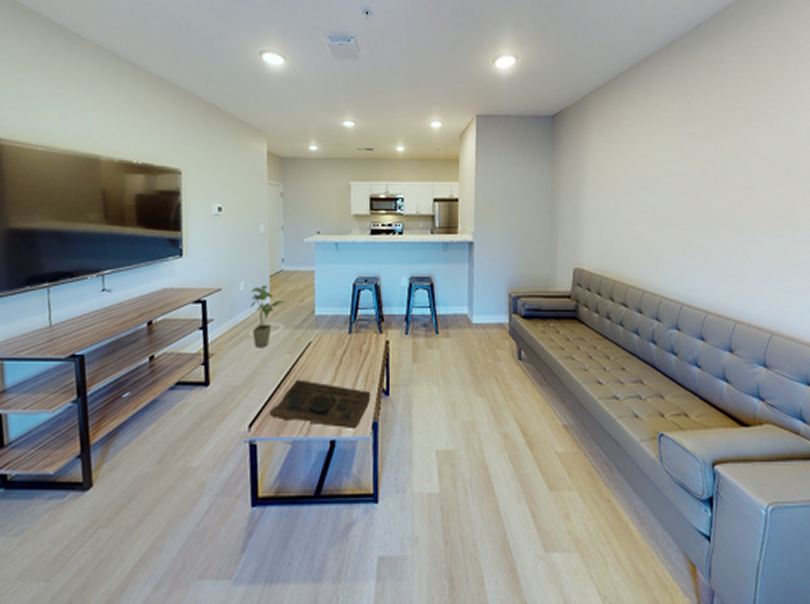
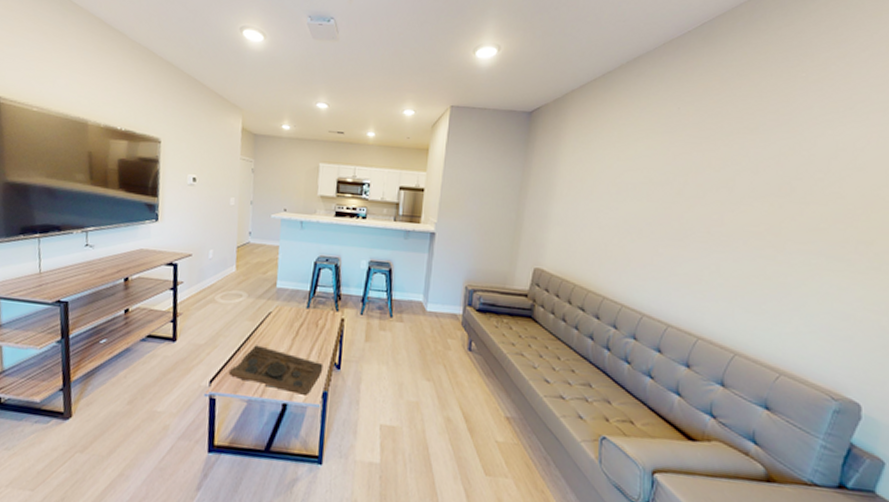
house plant: present [249,285,285,348] -> none [216,254,250,313]

